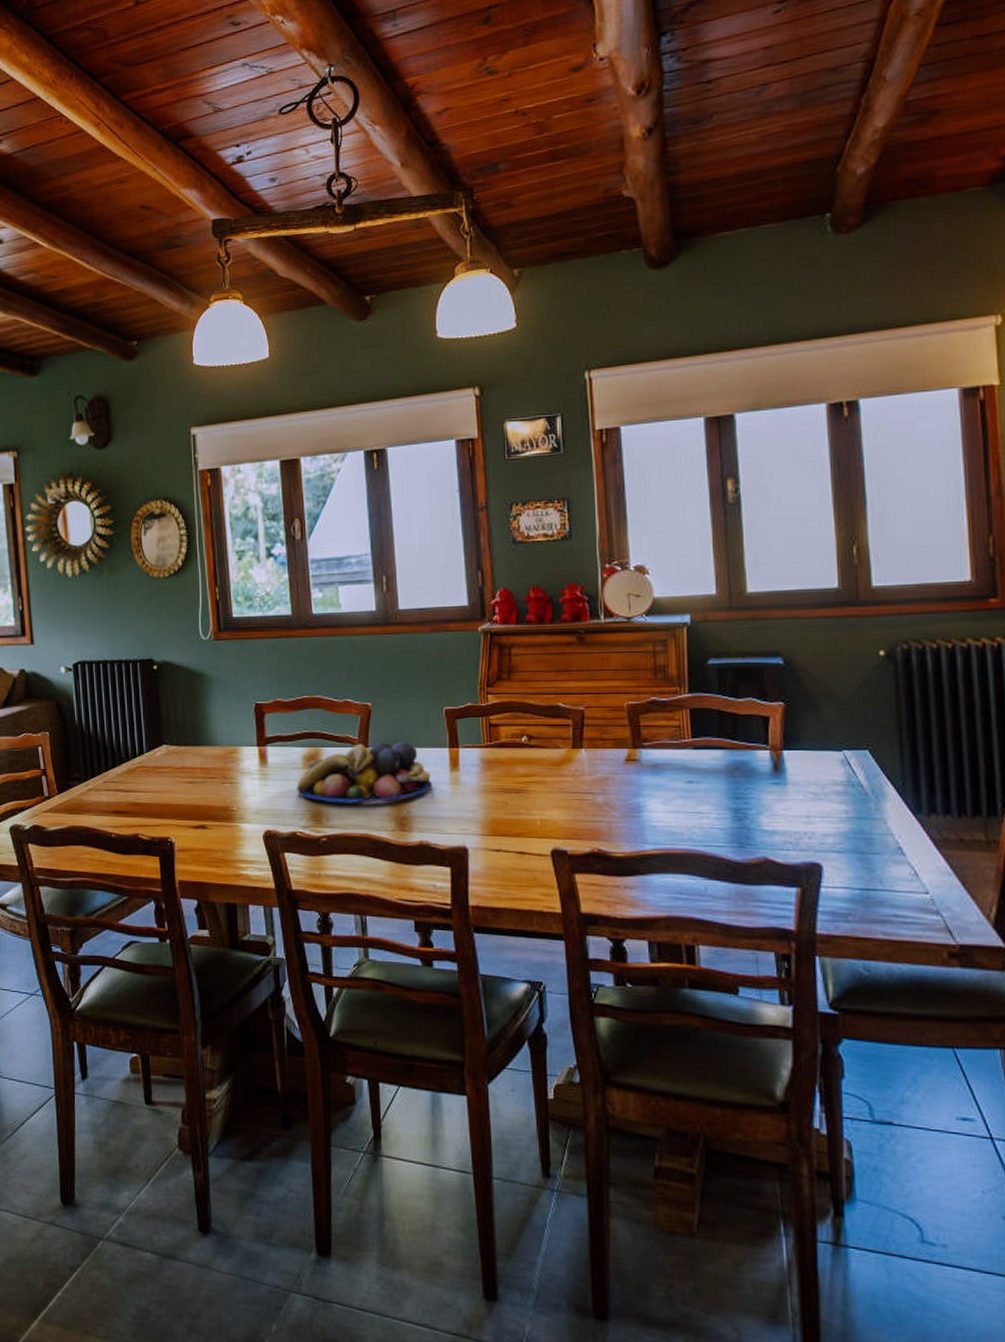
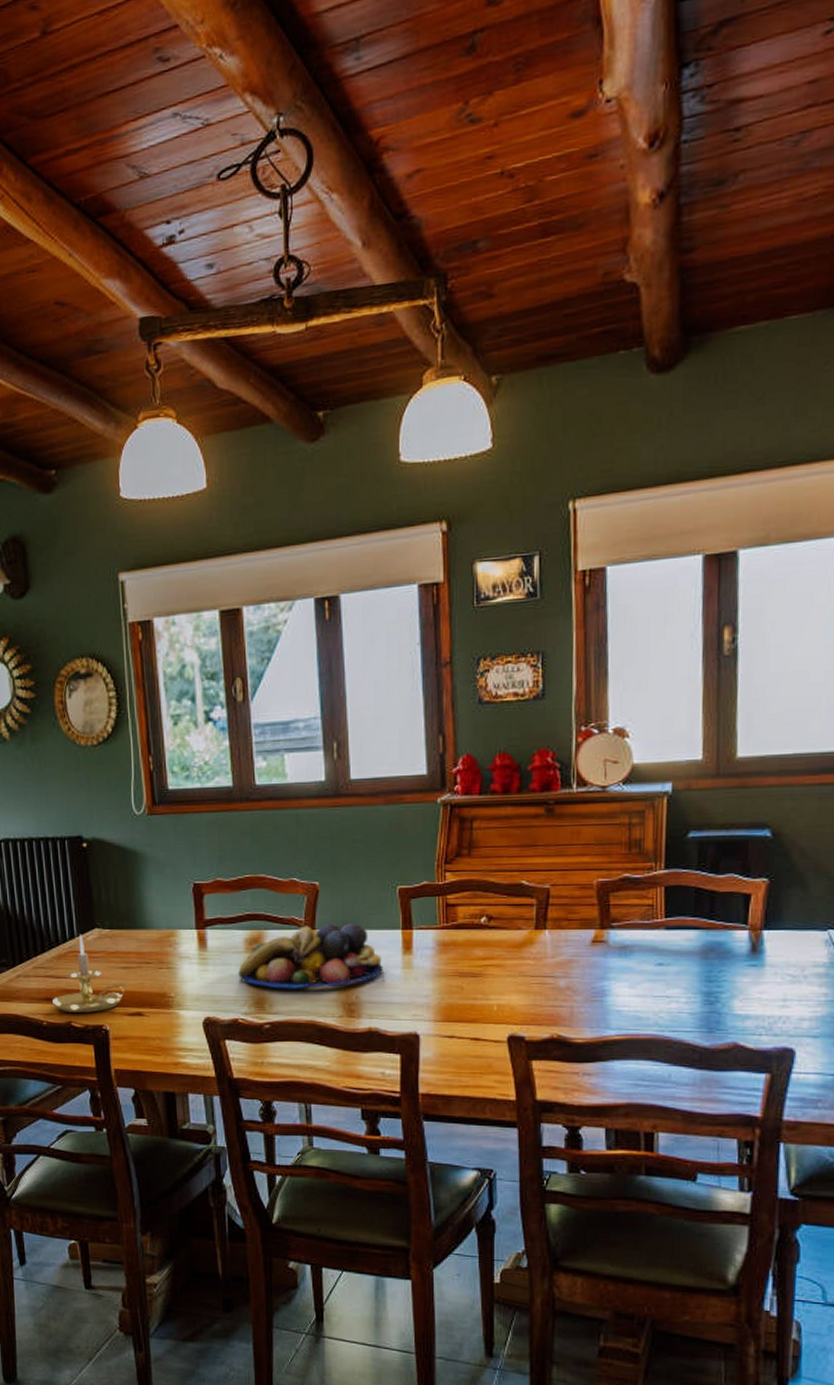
candle holder: none [120,751,195,825] -> present [51,935,130,1013]

